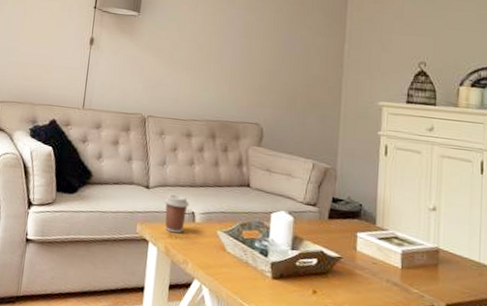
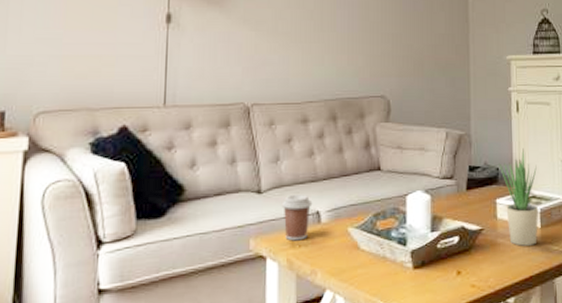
potted plant: none [362,190,402,284] -> present [499,148,539,246]

